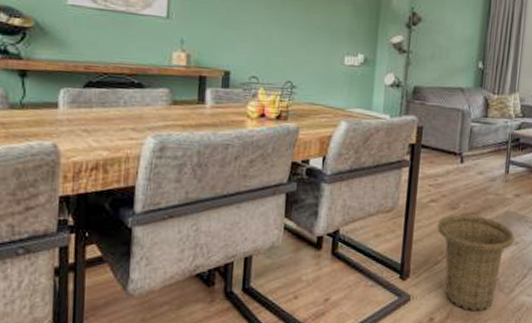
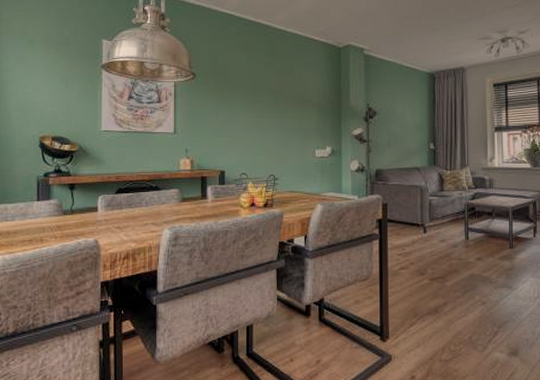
basket: present [437,214,515,312] -> none [409,279,481,369]

